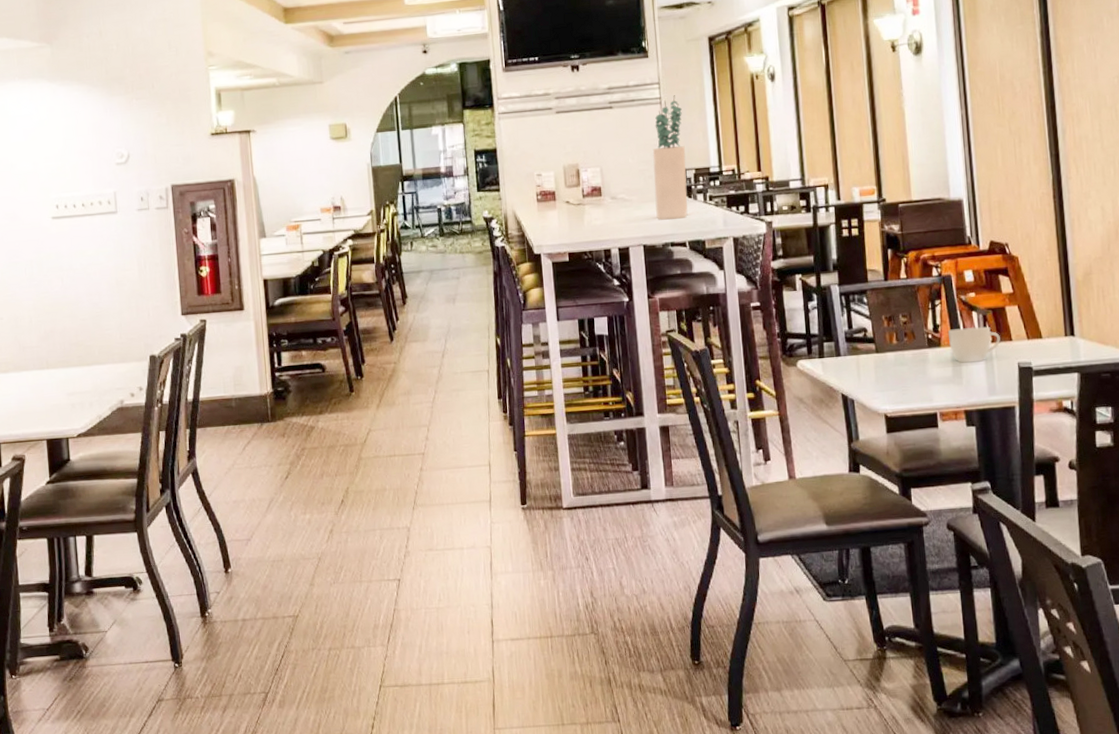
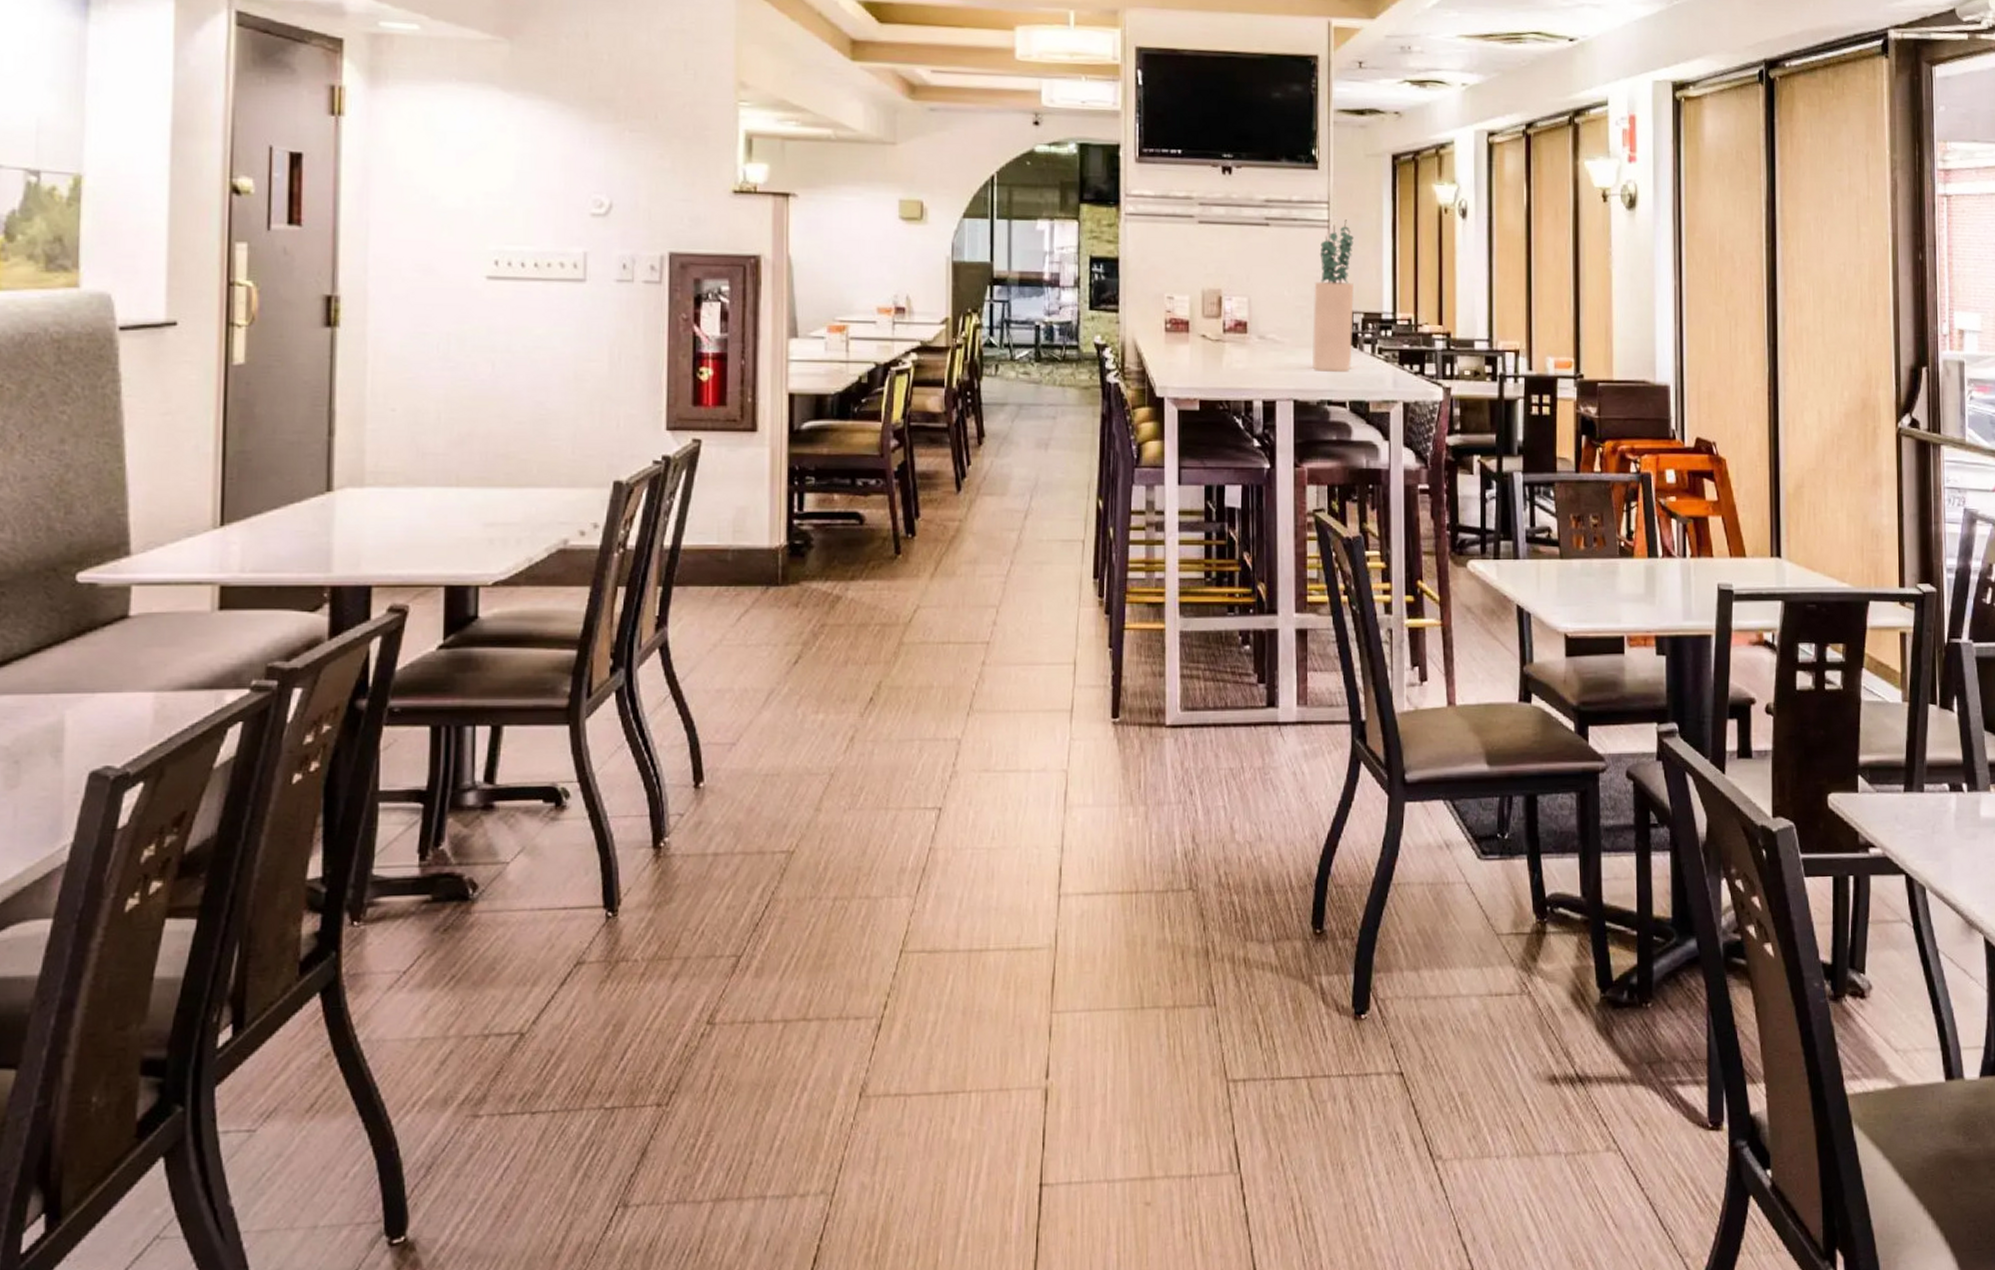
cup: present [947,326,1001,364] -> none [1642,538,1700,580]

